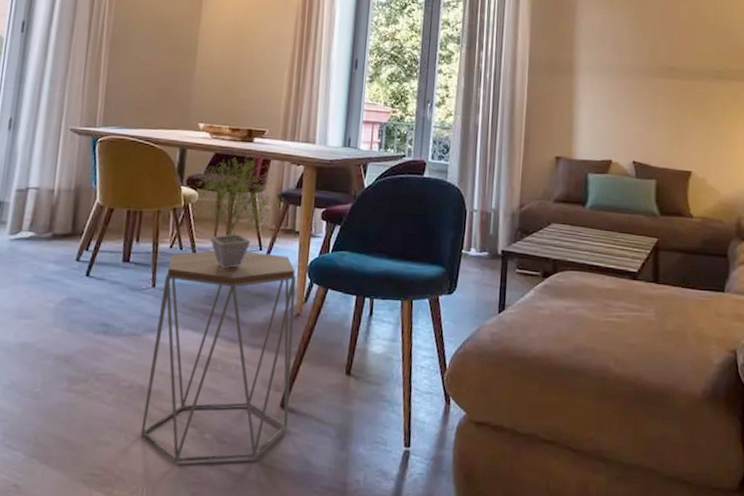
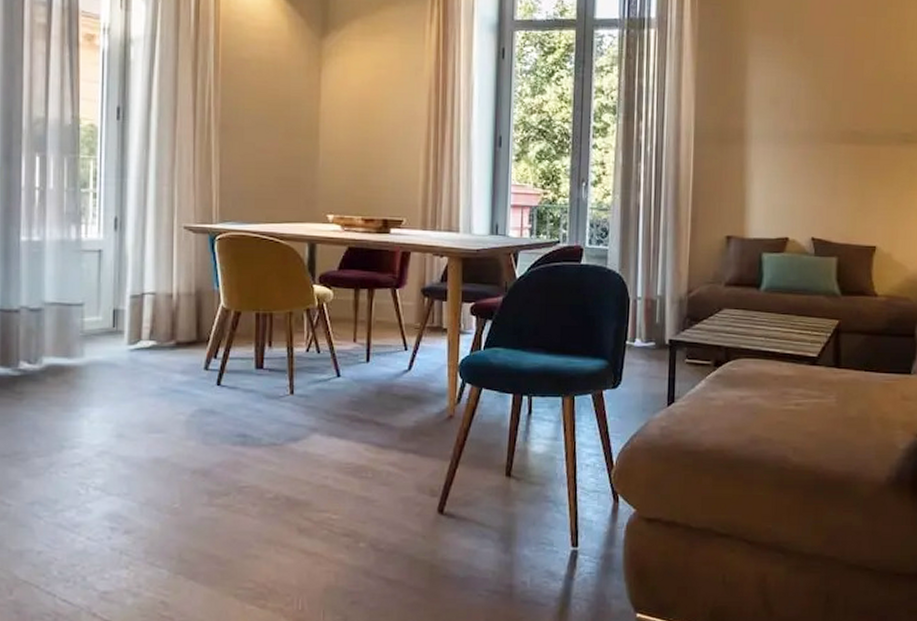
side table: present [140,250,296,463] -> none [291,352,448,573]
potted plant: present [187,149,287,269] -> none [321,242,432,371]

